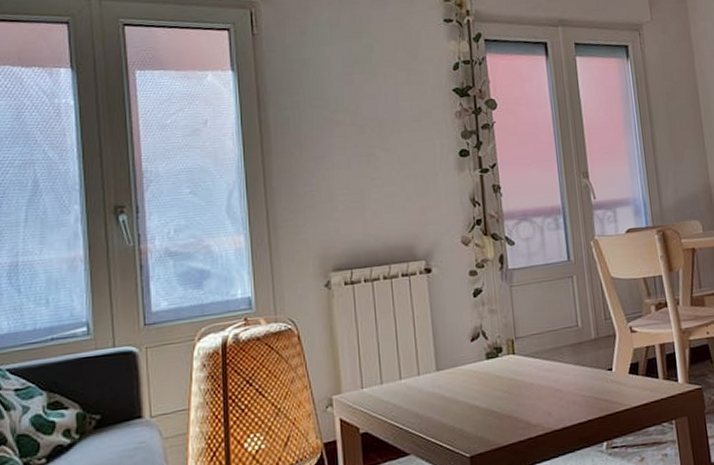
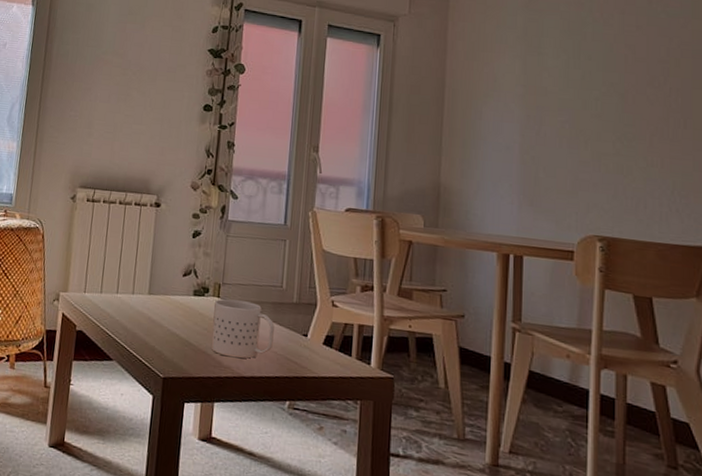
mug: none [511,350,580,415] -> present [211,299,274,359]

